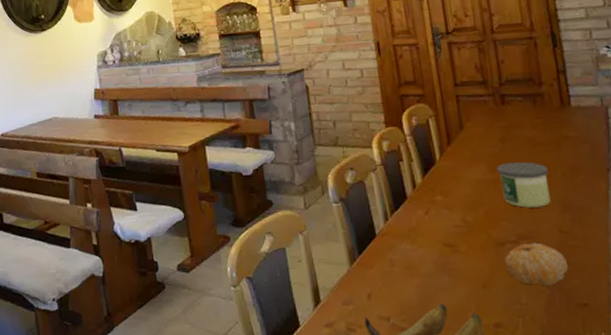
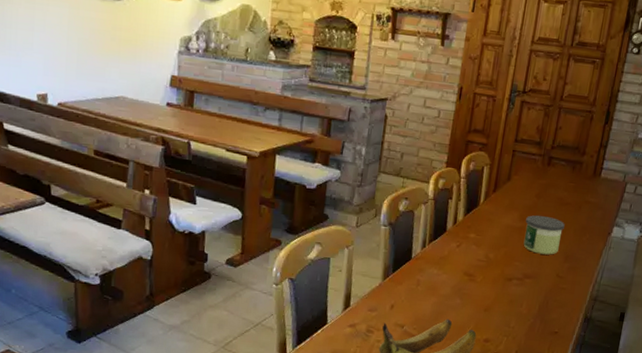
fruit: present [504,242,568,286] -> none [507,281,554,316]

